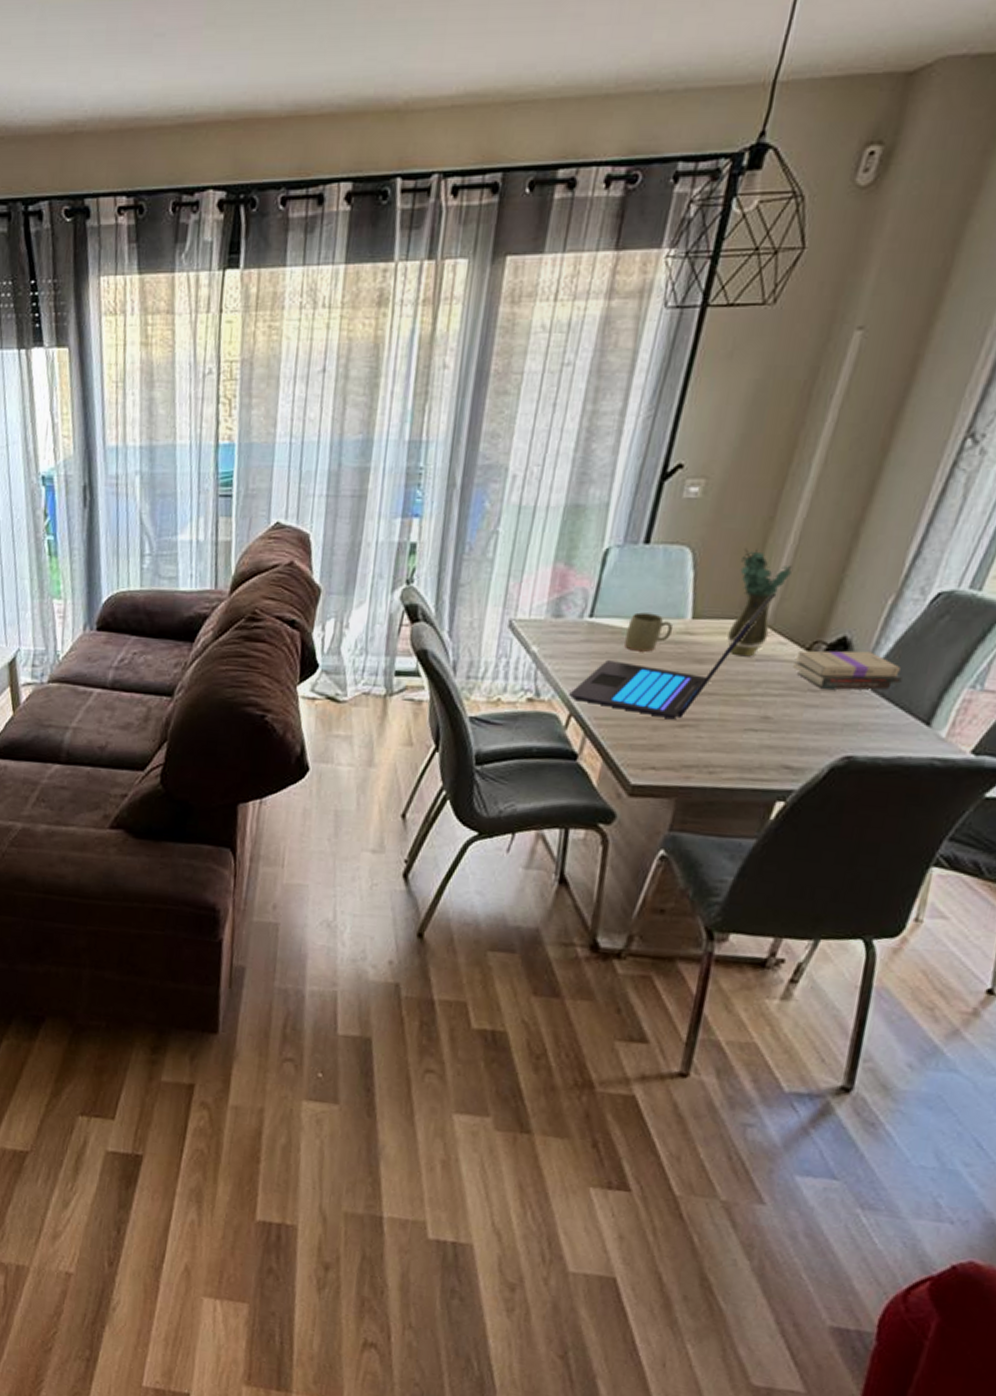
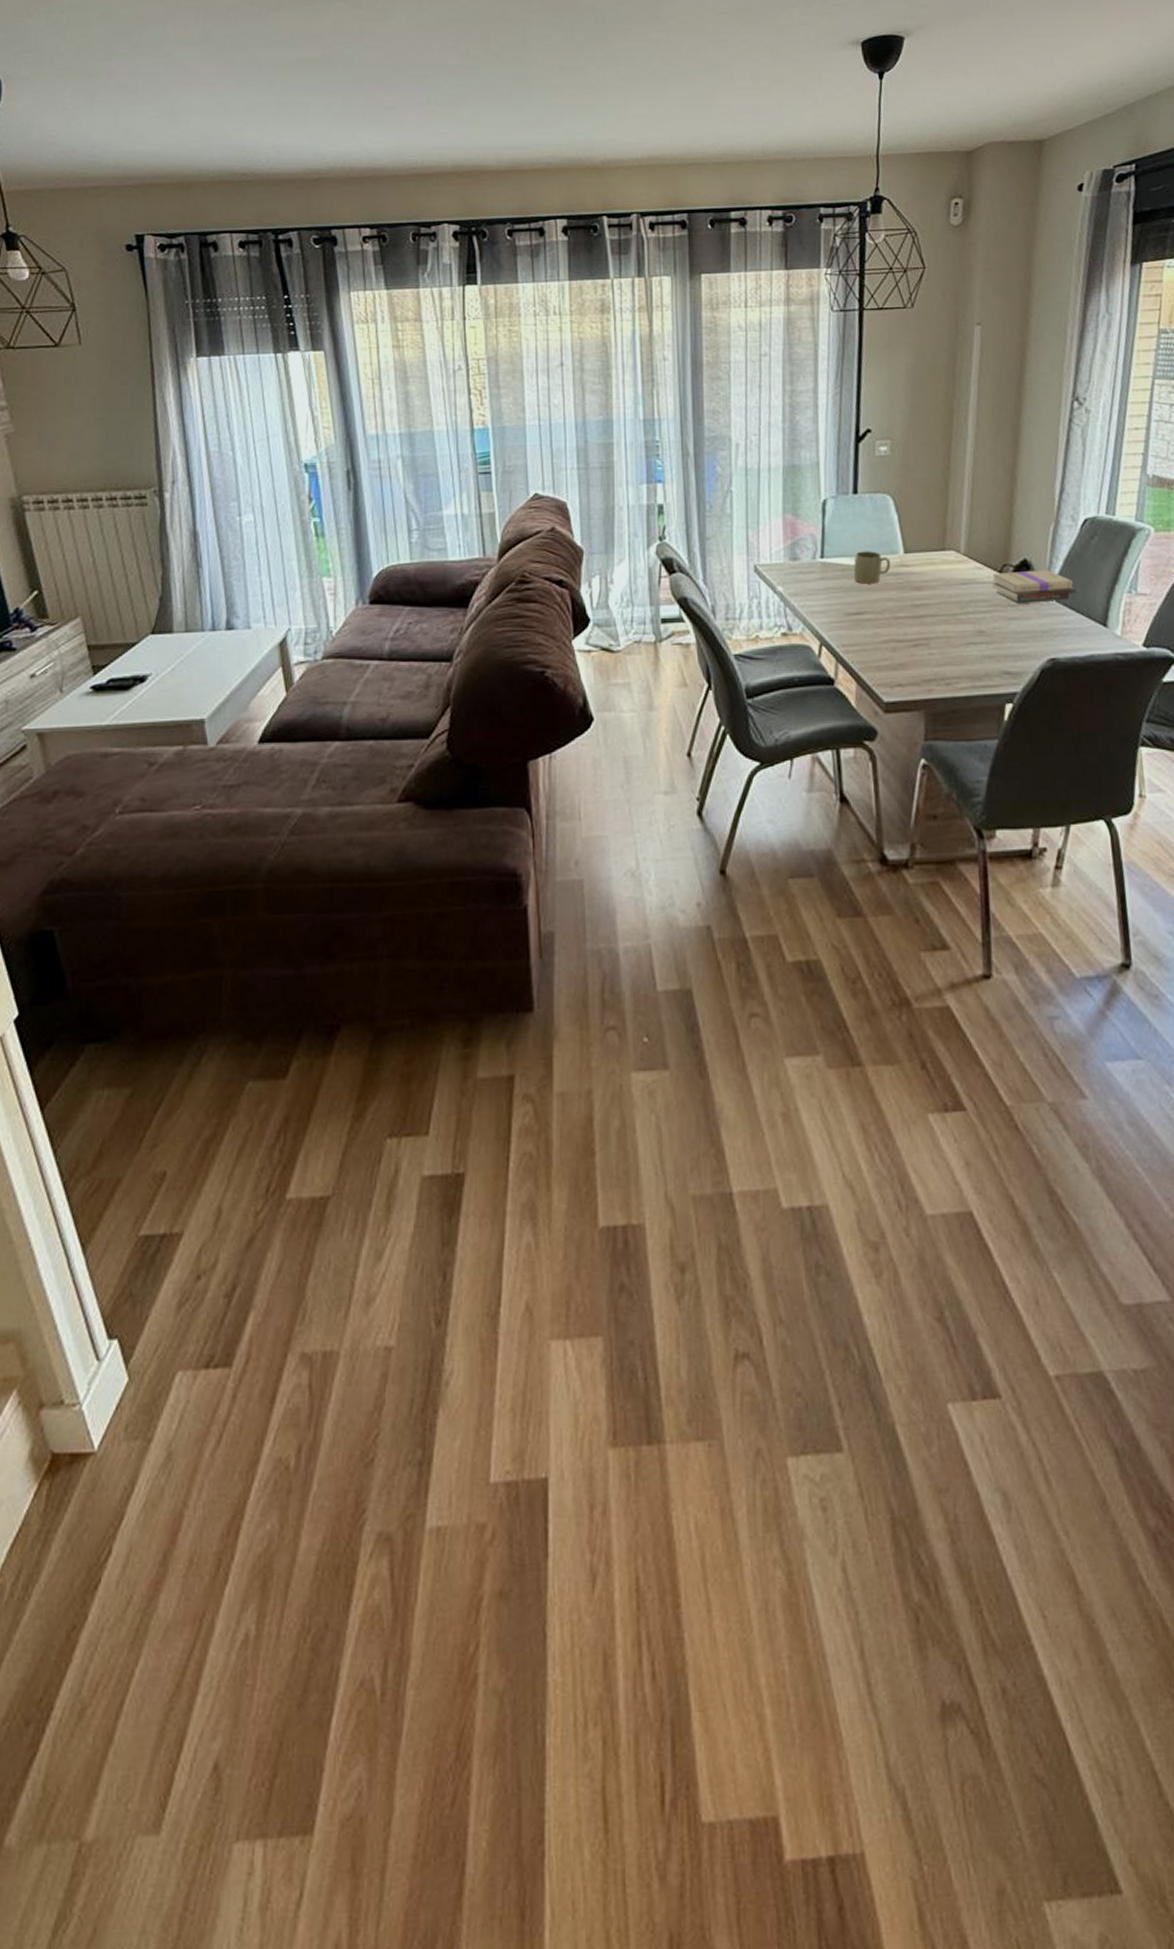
laptop: present [569,594,775,720] -> none [817,528,965,641]
vase: present [727,549,792,657] -> none [932,493,973,582]

